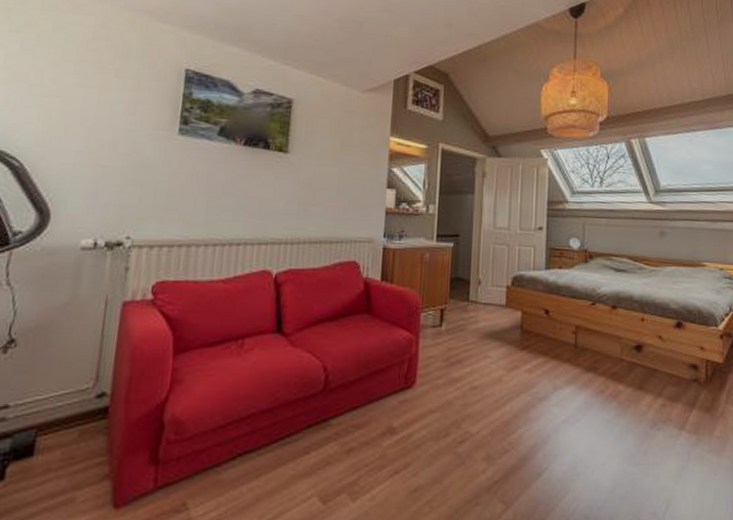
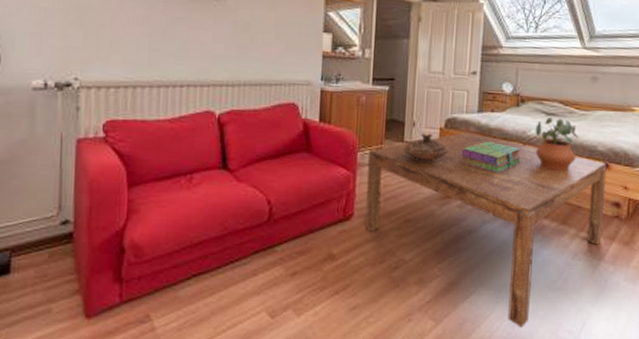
coffee table: none [428,290,681,510] -> present [365,132,607,328]
decorative bowl: none [469,291,517,321] -> present [403,132,449,161]
stack of books: none [528,299,592,334] -> present [459,141,522,173]
potted plant: none [605,273,650,331] -> present [535,116,579,171]

